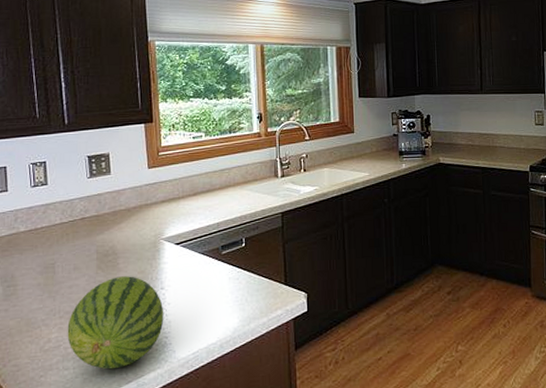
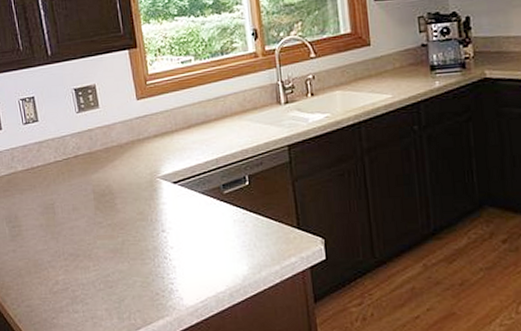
fruit: present [67,276,164,370] -> none [72,217,168,315]

